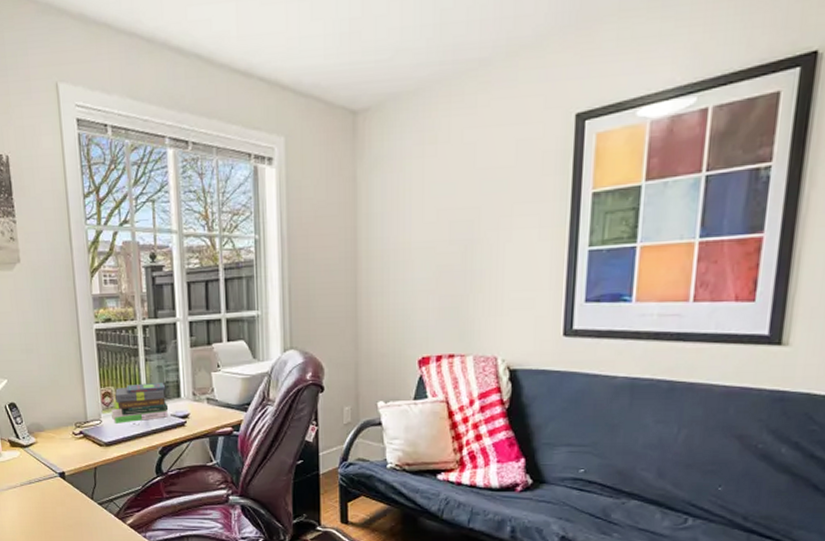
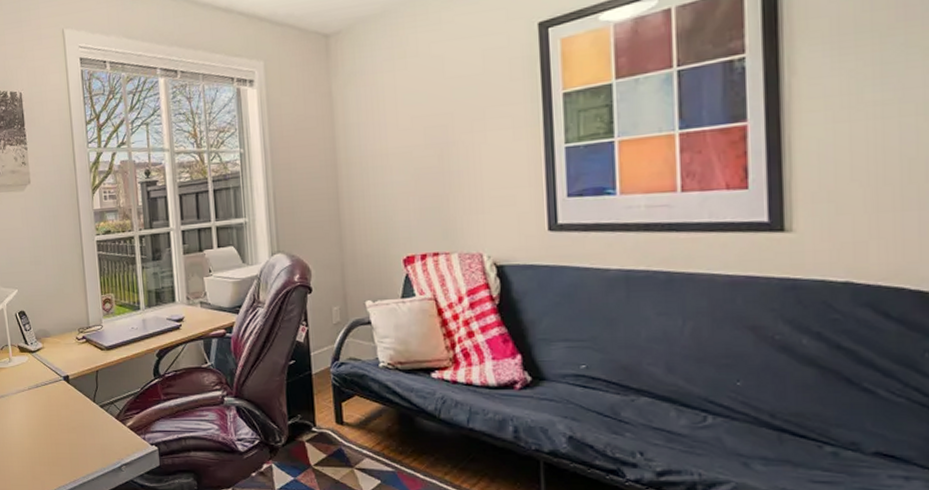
books: present [111,382,169,423] -> none [111,287,165,328]

